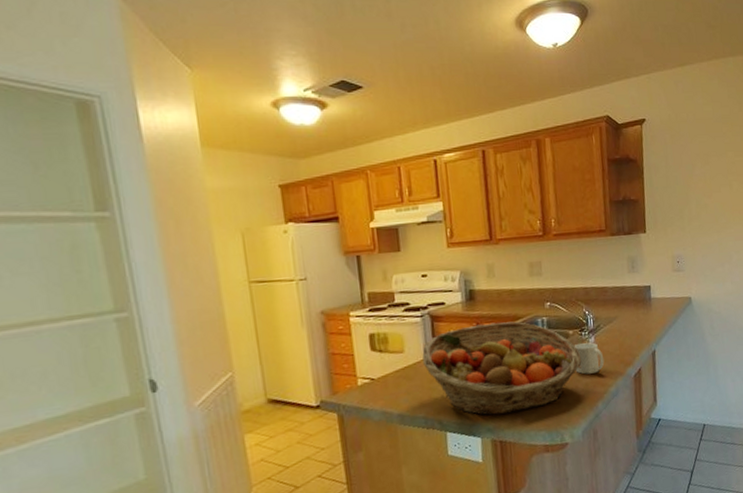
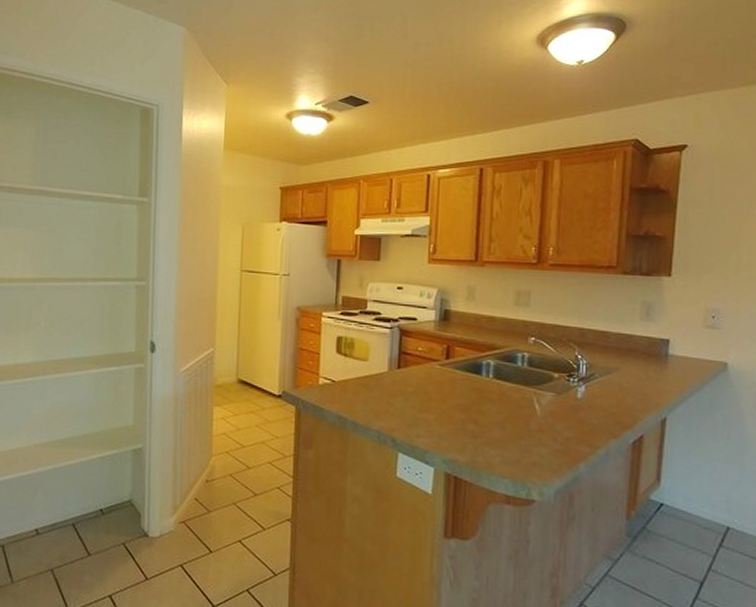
fruit basket: present [422,321,582,416] -> none [385,347,565,451]
mug: present [575,342,605,375] -> none [555,390,595,428]

